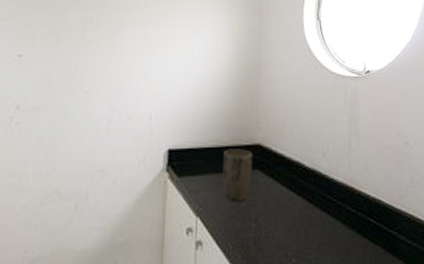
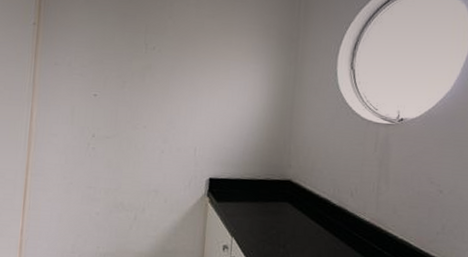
plant pot: present [222,149,252,201] -> none [255,182,283,228]

